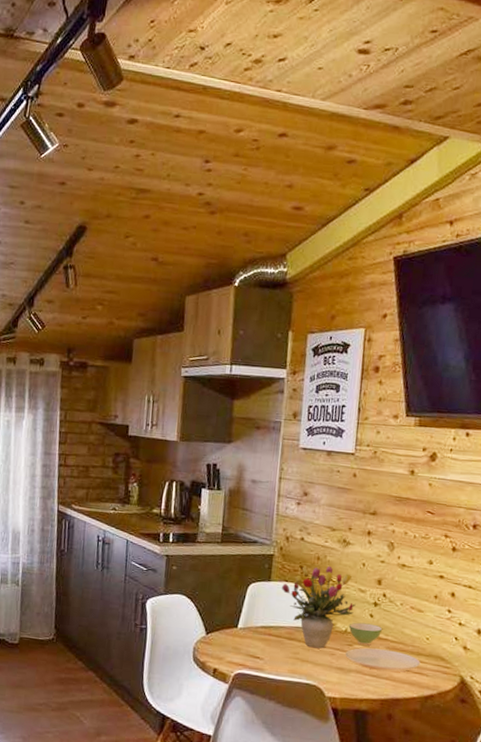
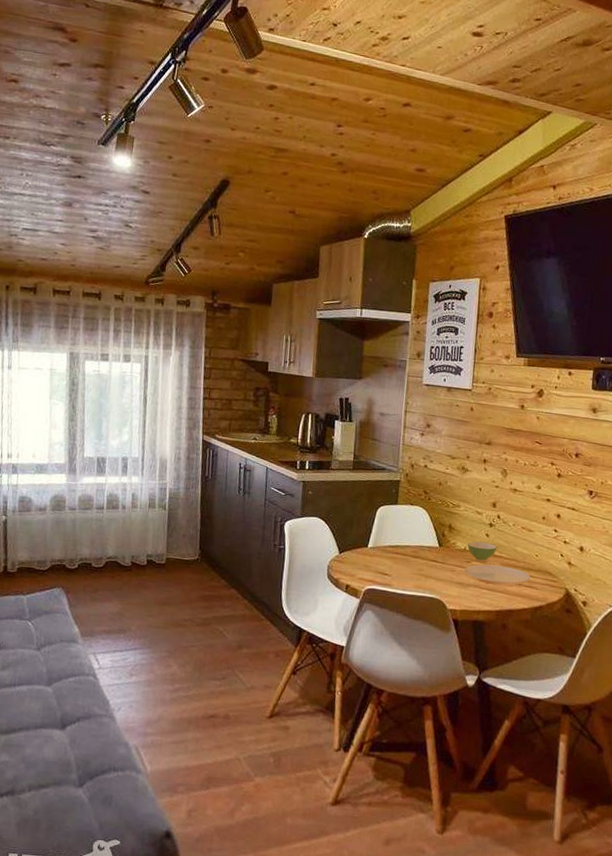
flower arrangement: present [282,565,356,649] -> none [408,490,474,566]

